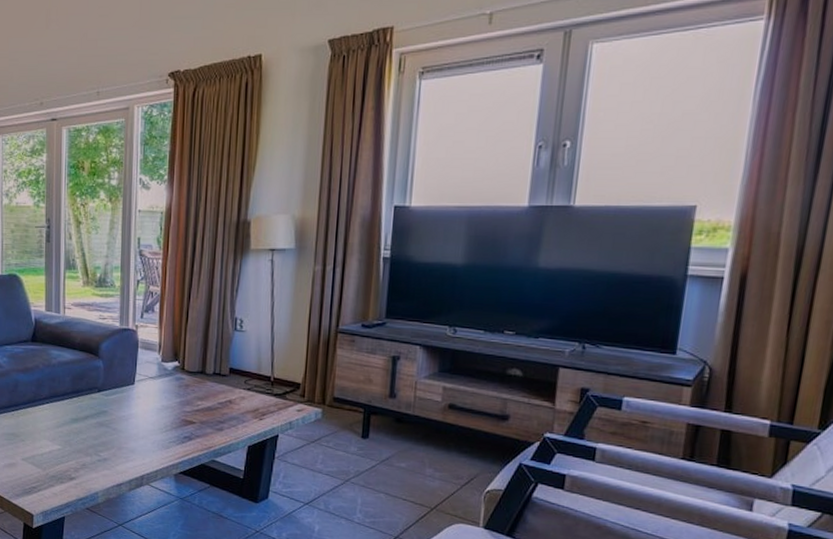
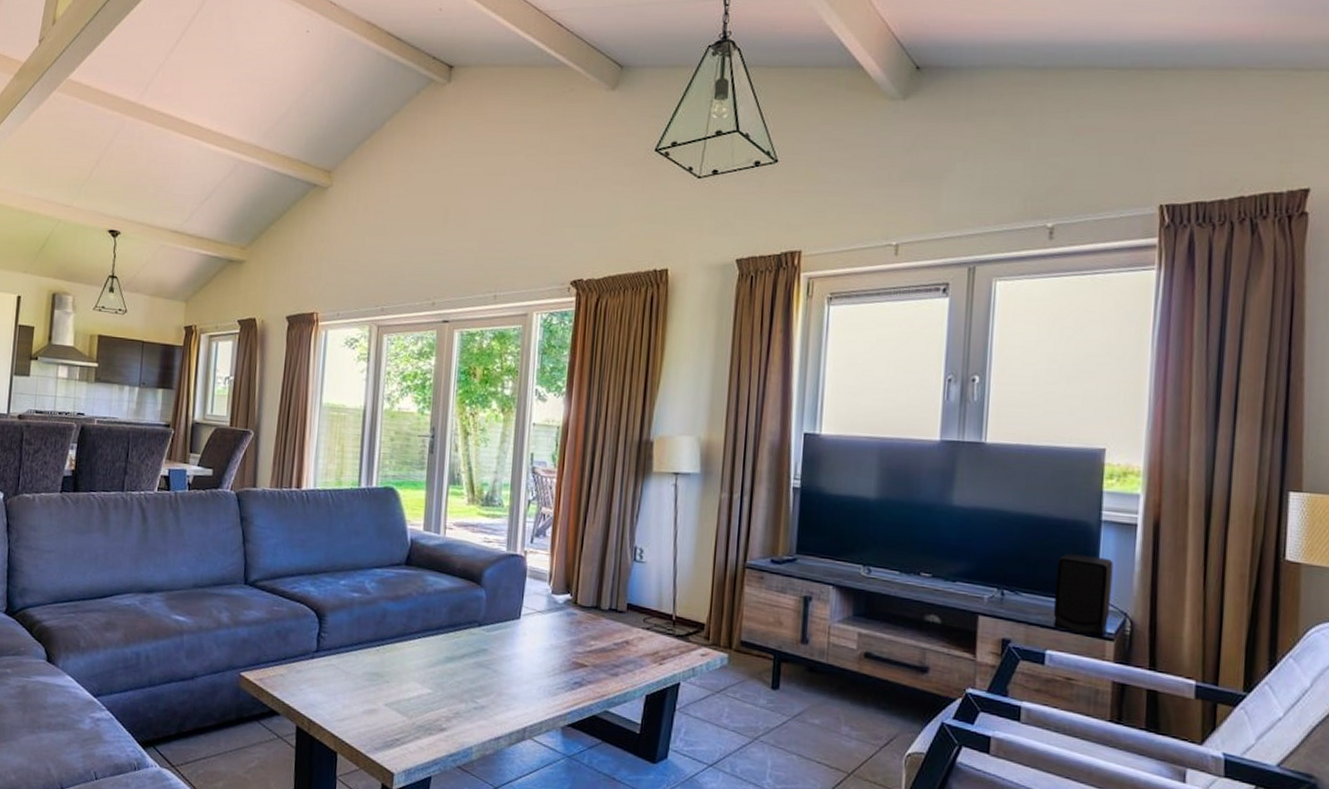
speaker: none [632,307,697,385] -> present [1053,553,1114,638]

